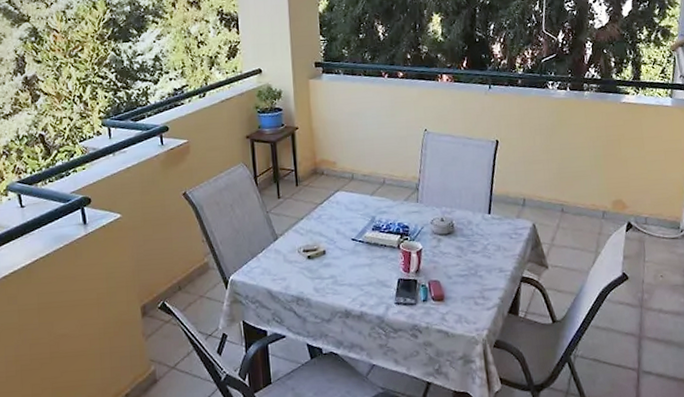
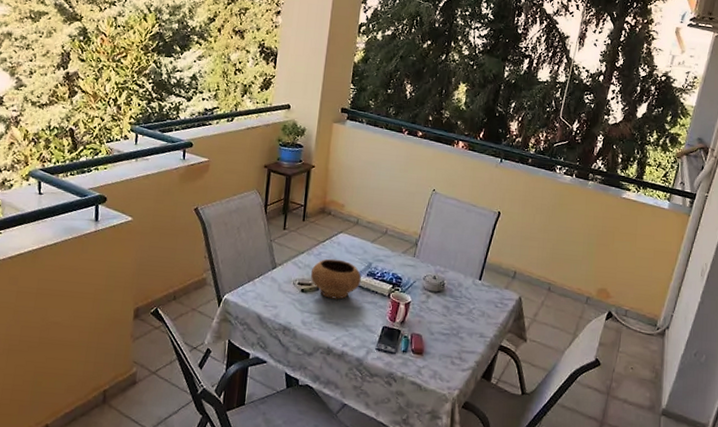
bowl: none [314,218,367,261] -> present [310,258,361,300]

